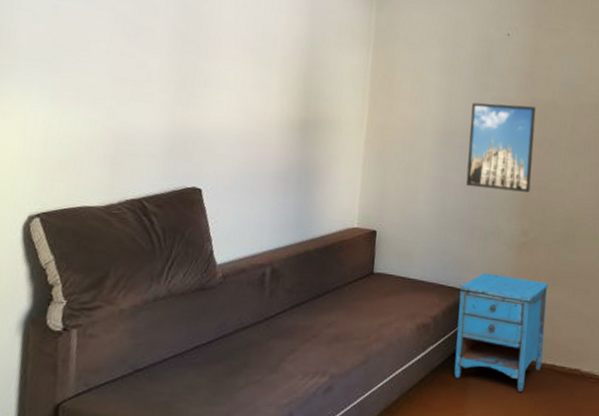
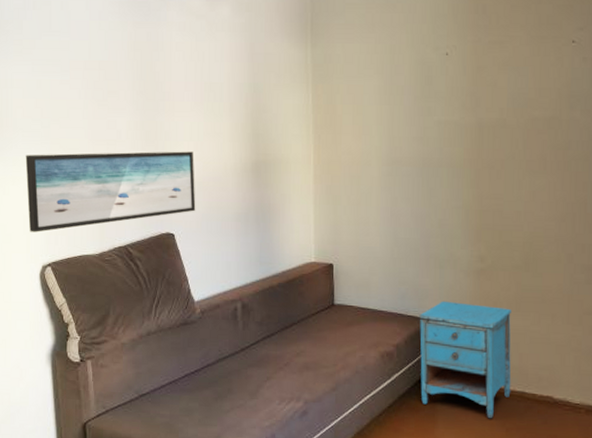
wall art: none [17,86,235,177] -> present [25,151,196,233]
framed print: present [465,102,536,193] -> none [415,126,484,217]

